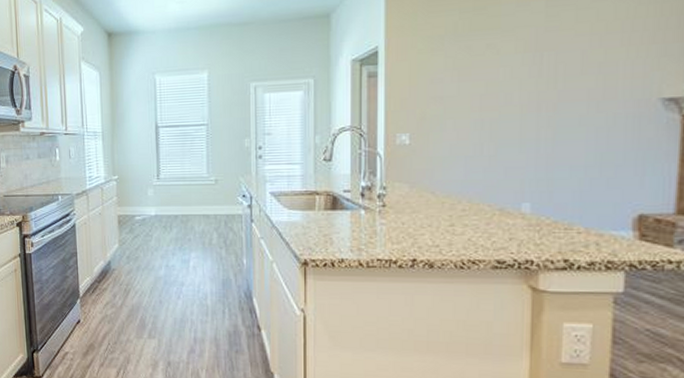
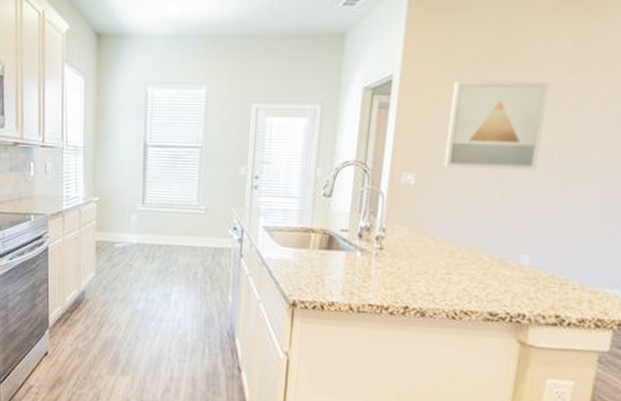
wall art: none [435,41,529,126] -> present [443,81,551,170]

